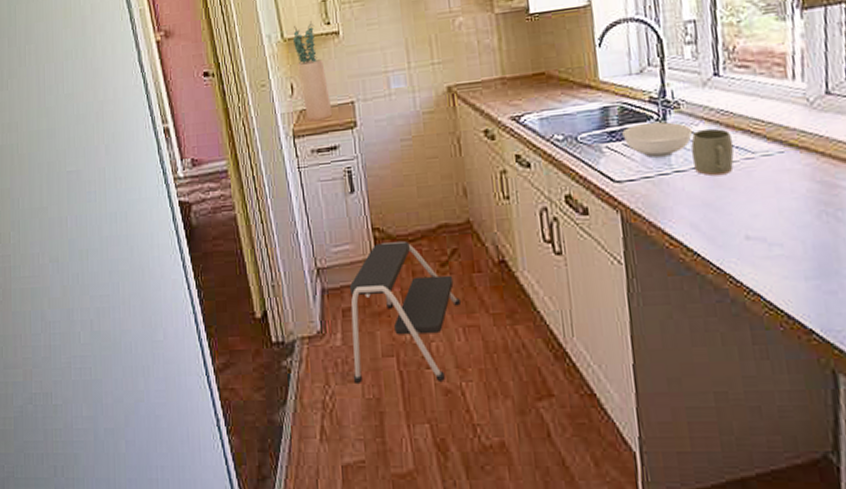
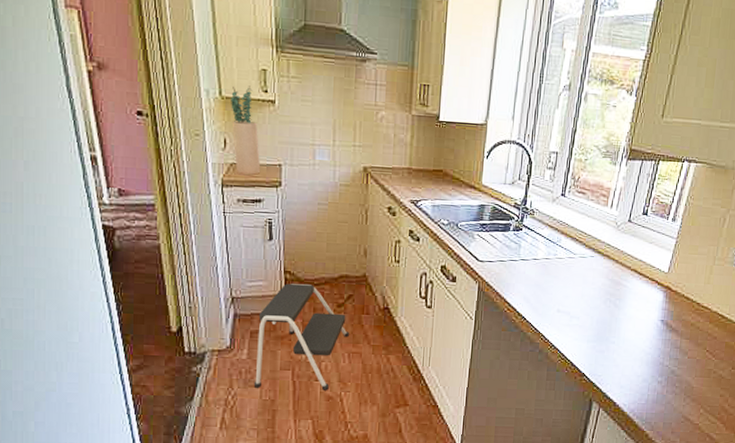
bowl: present [622,122,693,158] -> none [490,222,539,248]
mug: present [691,128,735,176] -> none [535,232,564,267]

